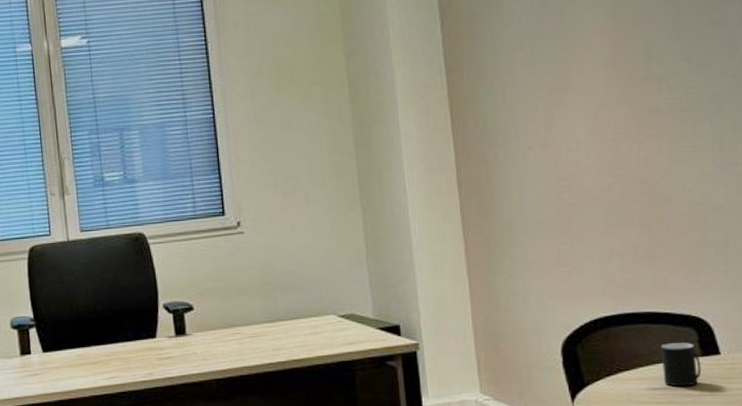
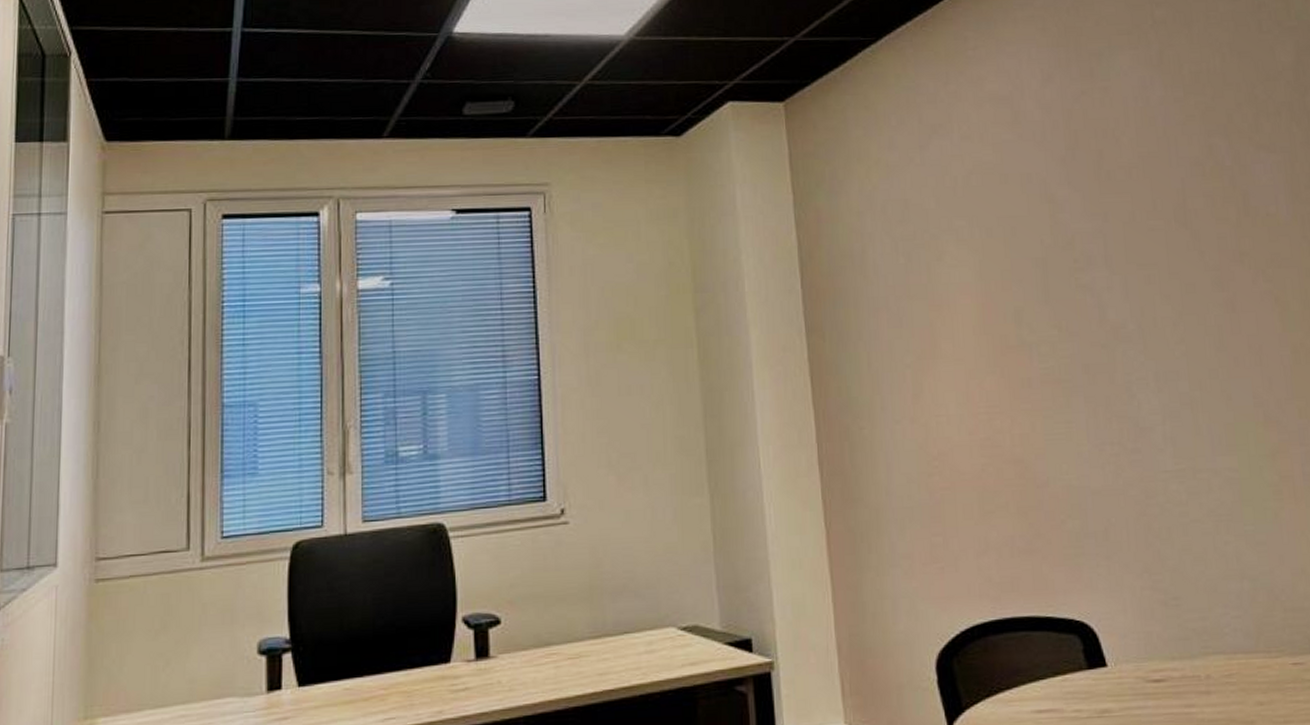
cup: present [660,343,701,387] -> none [1043,653,1088,708]

